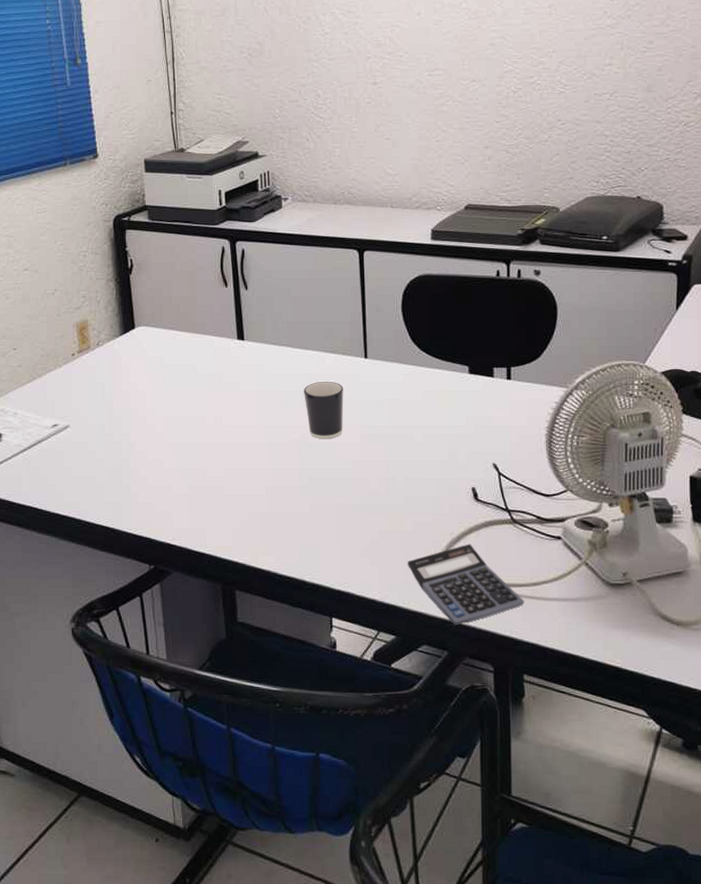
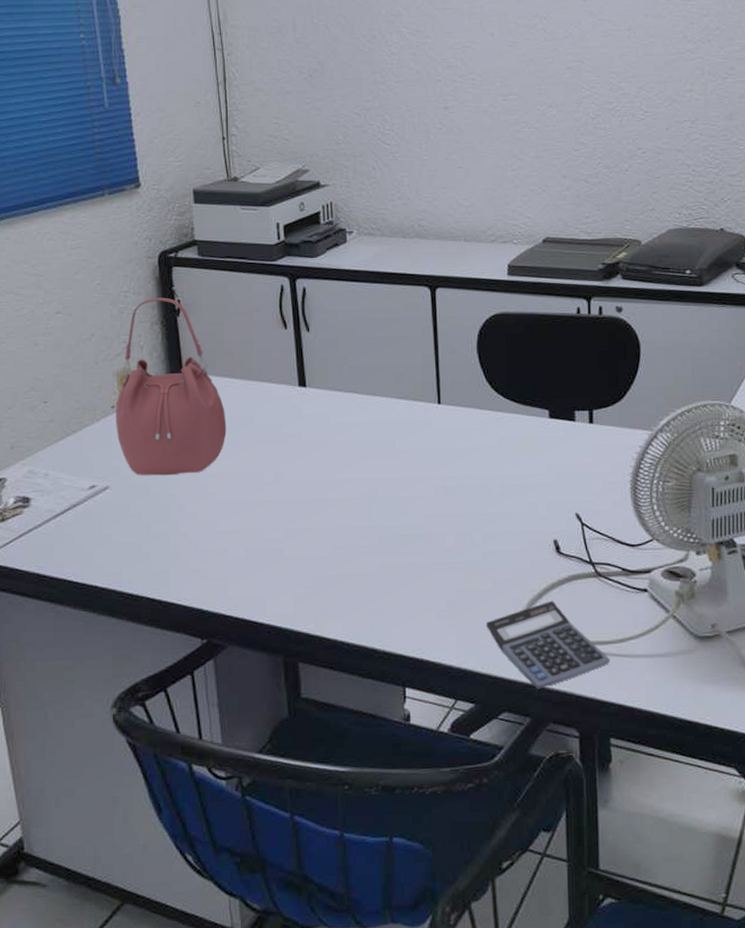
handbag: none [75,257,173,417] -> present [116,297,227,476]
mug: present [304,381,344,439] -> none [372,429,416,493]

